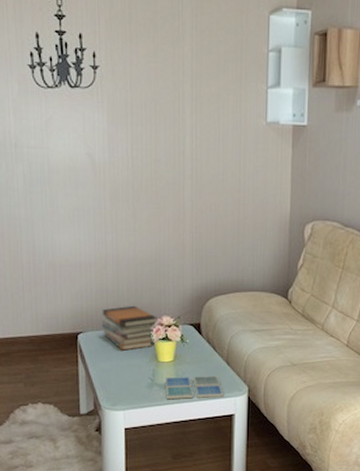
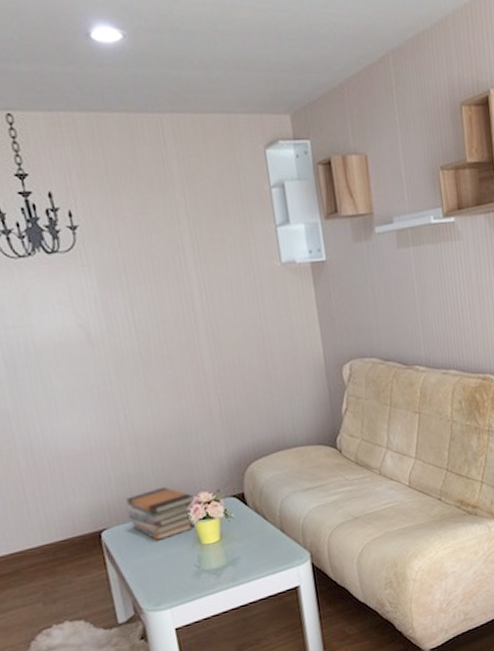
drink coaster: present [164,376,223,400] -> none [213,547,284,586]

